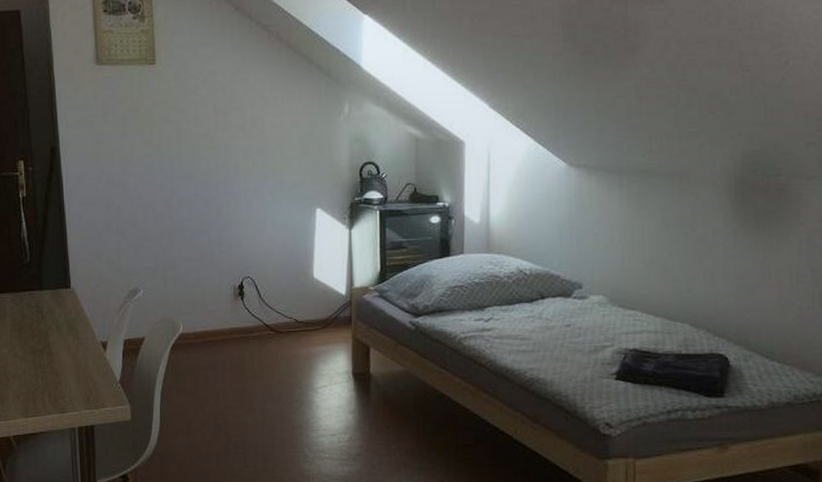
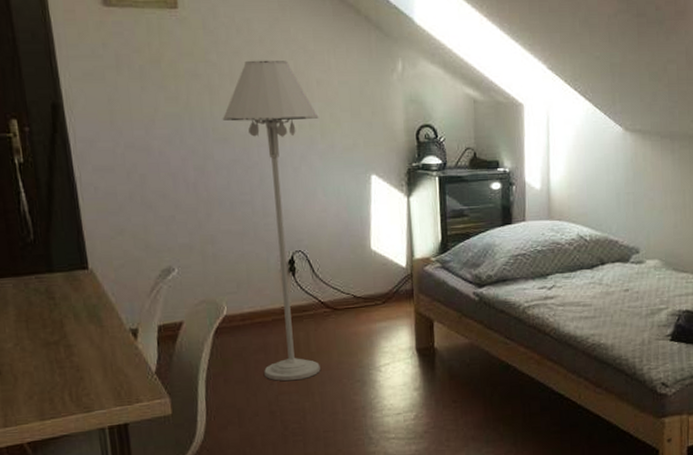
floor lamp: none [187,106,271,397] -> present [222,60,321,382]

